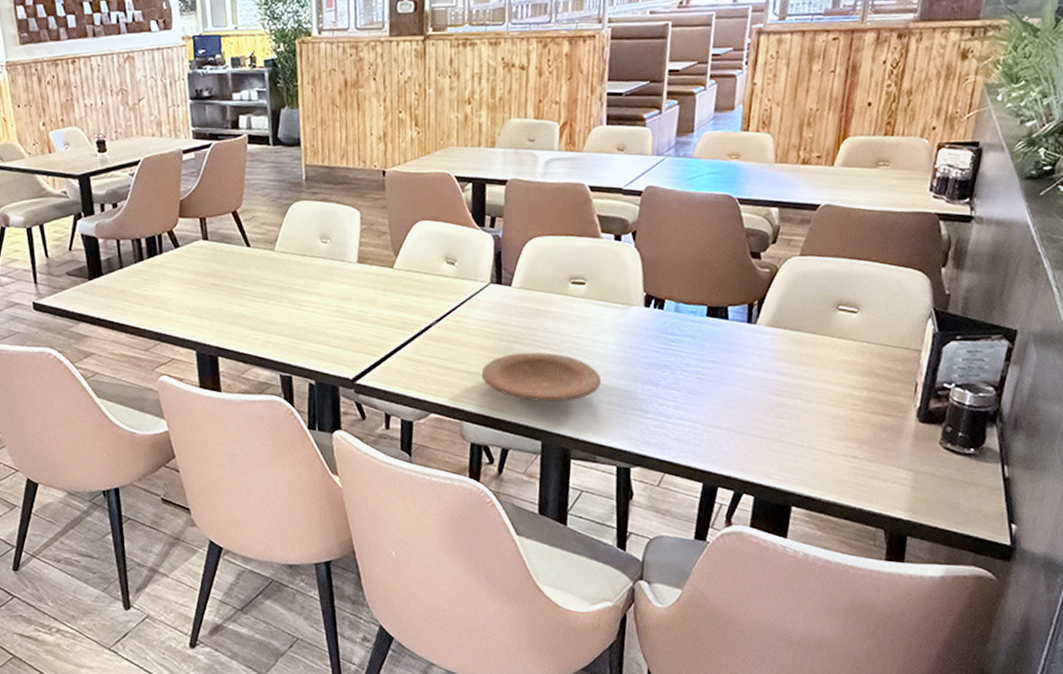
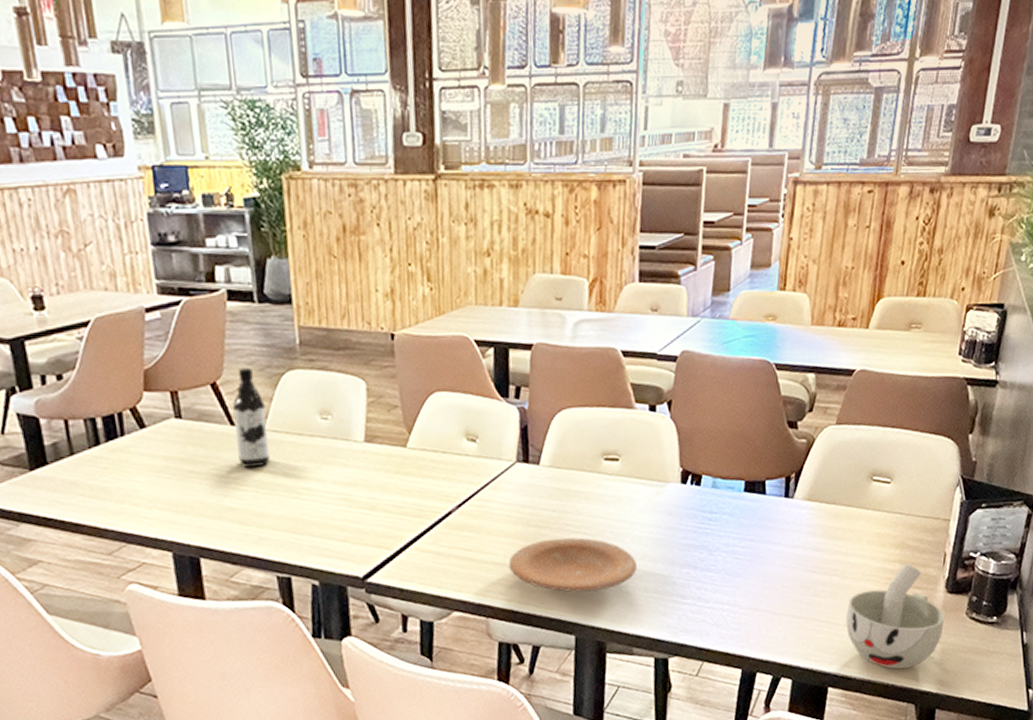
water bottle: none [249,198,278,282] -> present [233,367,271,468]
cup: none [810,391,916,494] -> present [845,564,945,669]

